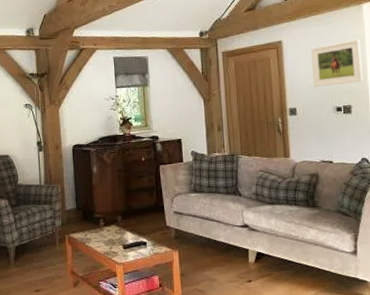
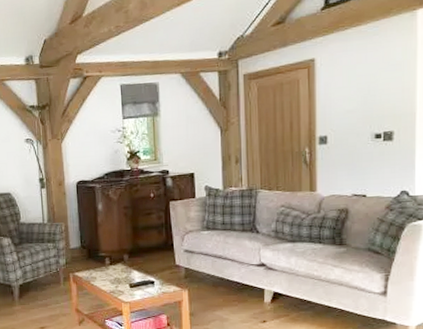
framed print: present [311,39,363,87] -> none [349,53,410,112]

